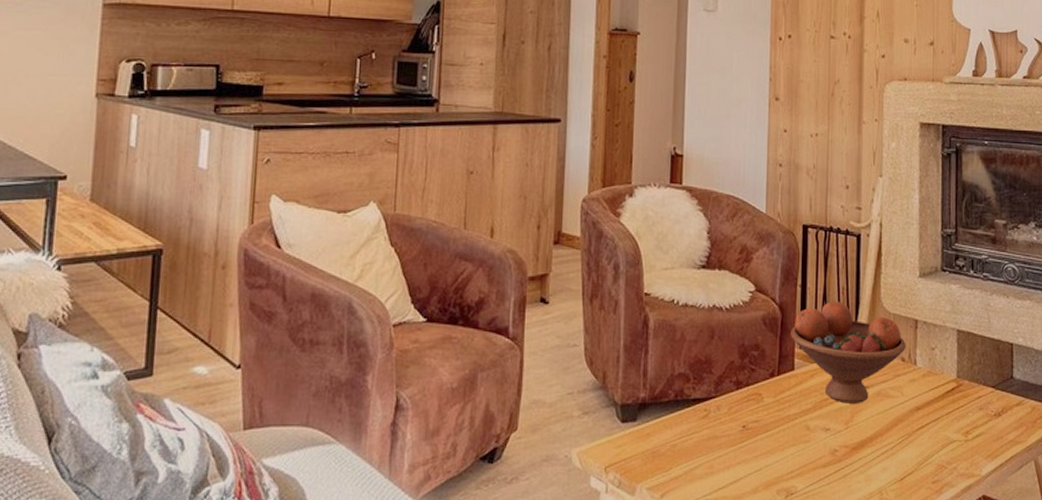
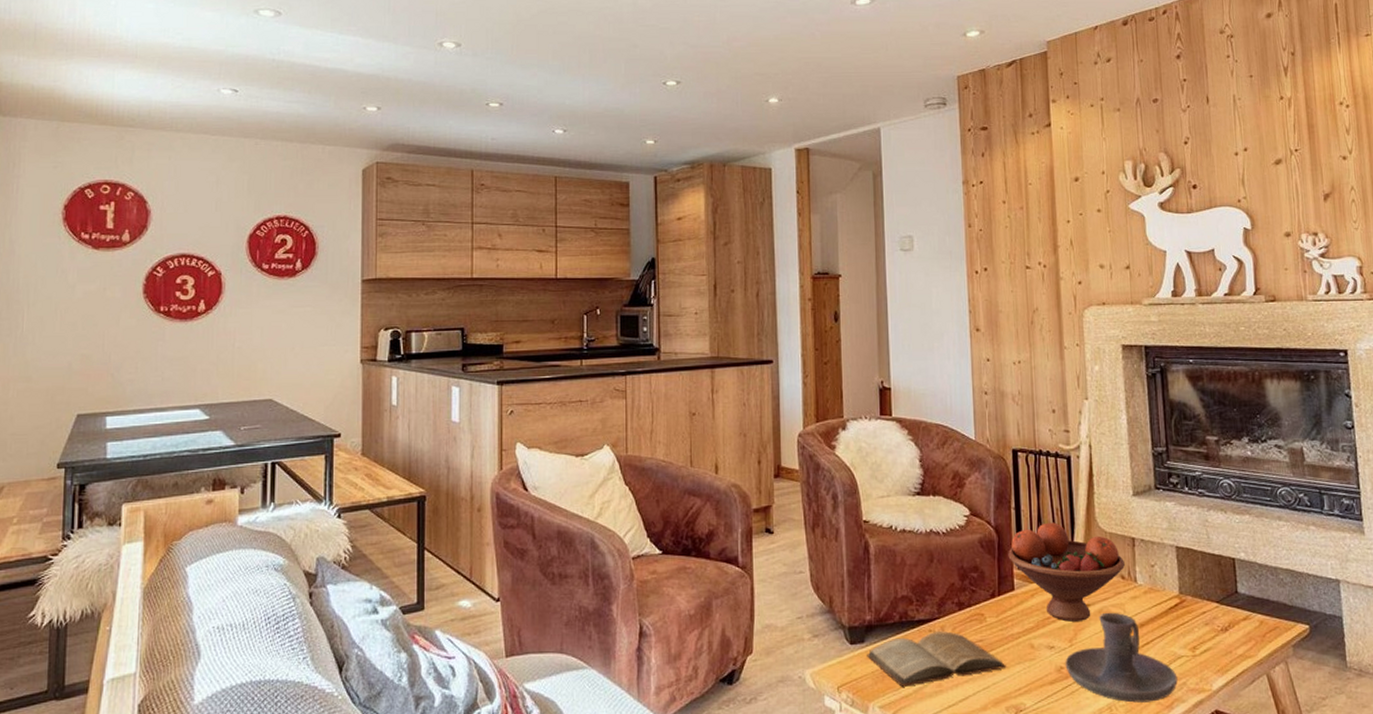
book: none [638,411,781,468] -> present [867,631,1007,687]
candle holder: none [839,396,949,487] -> present [1065,613,1178,703]

